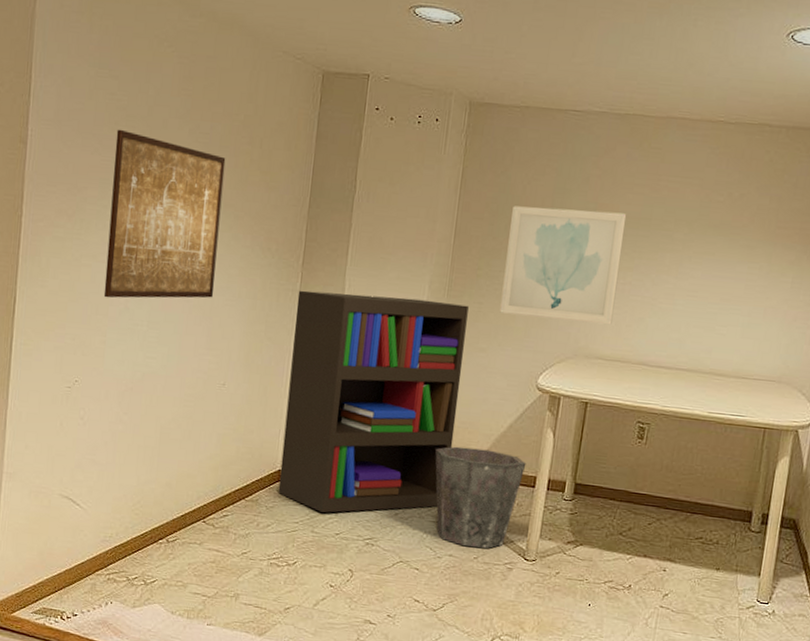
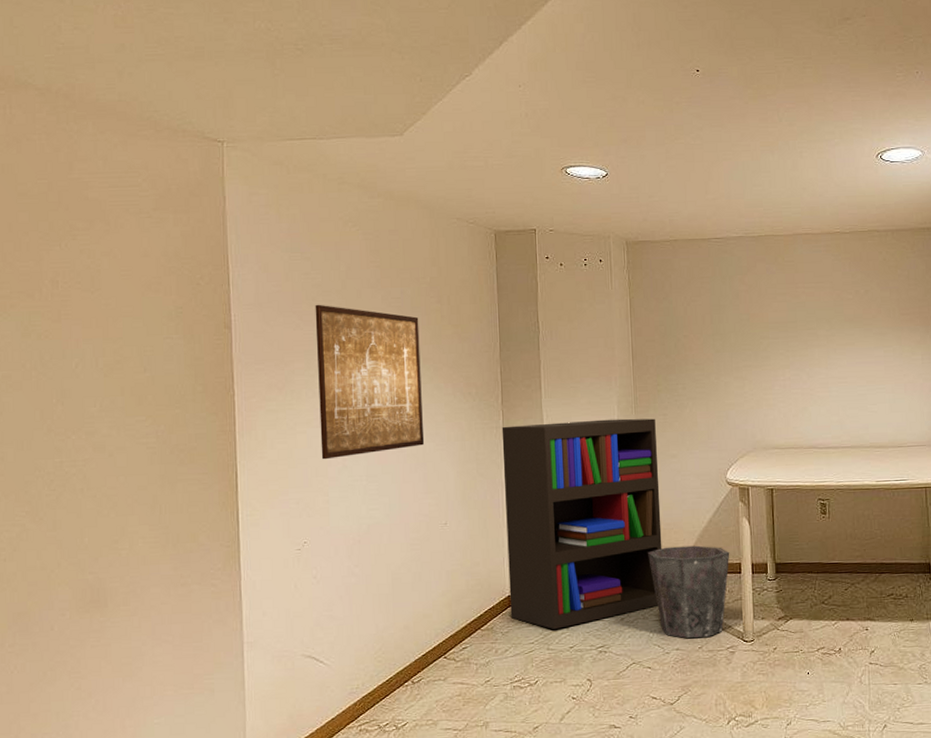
wall art: present [499,206,627,325] -> none [678,320,781,421]

